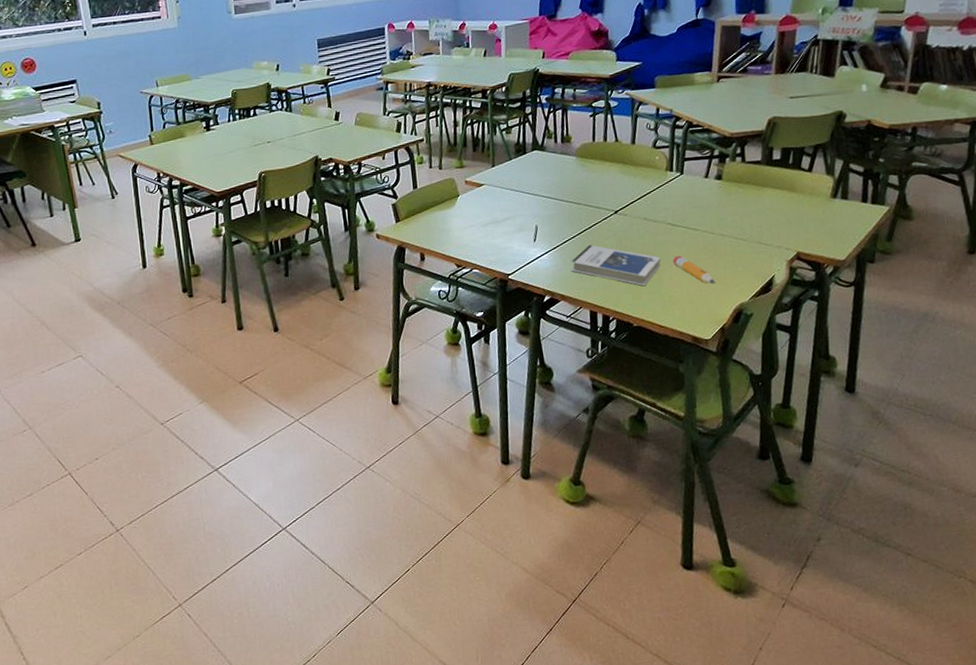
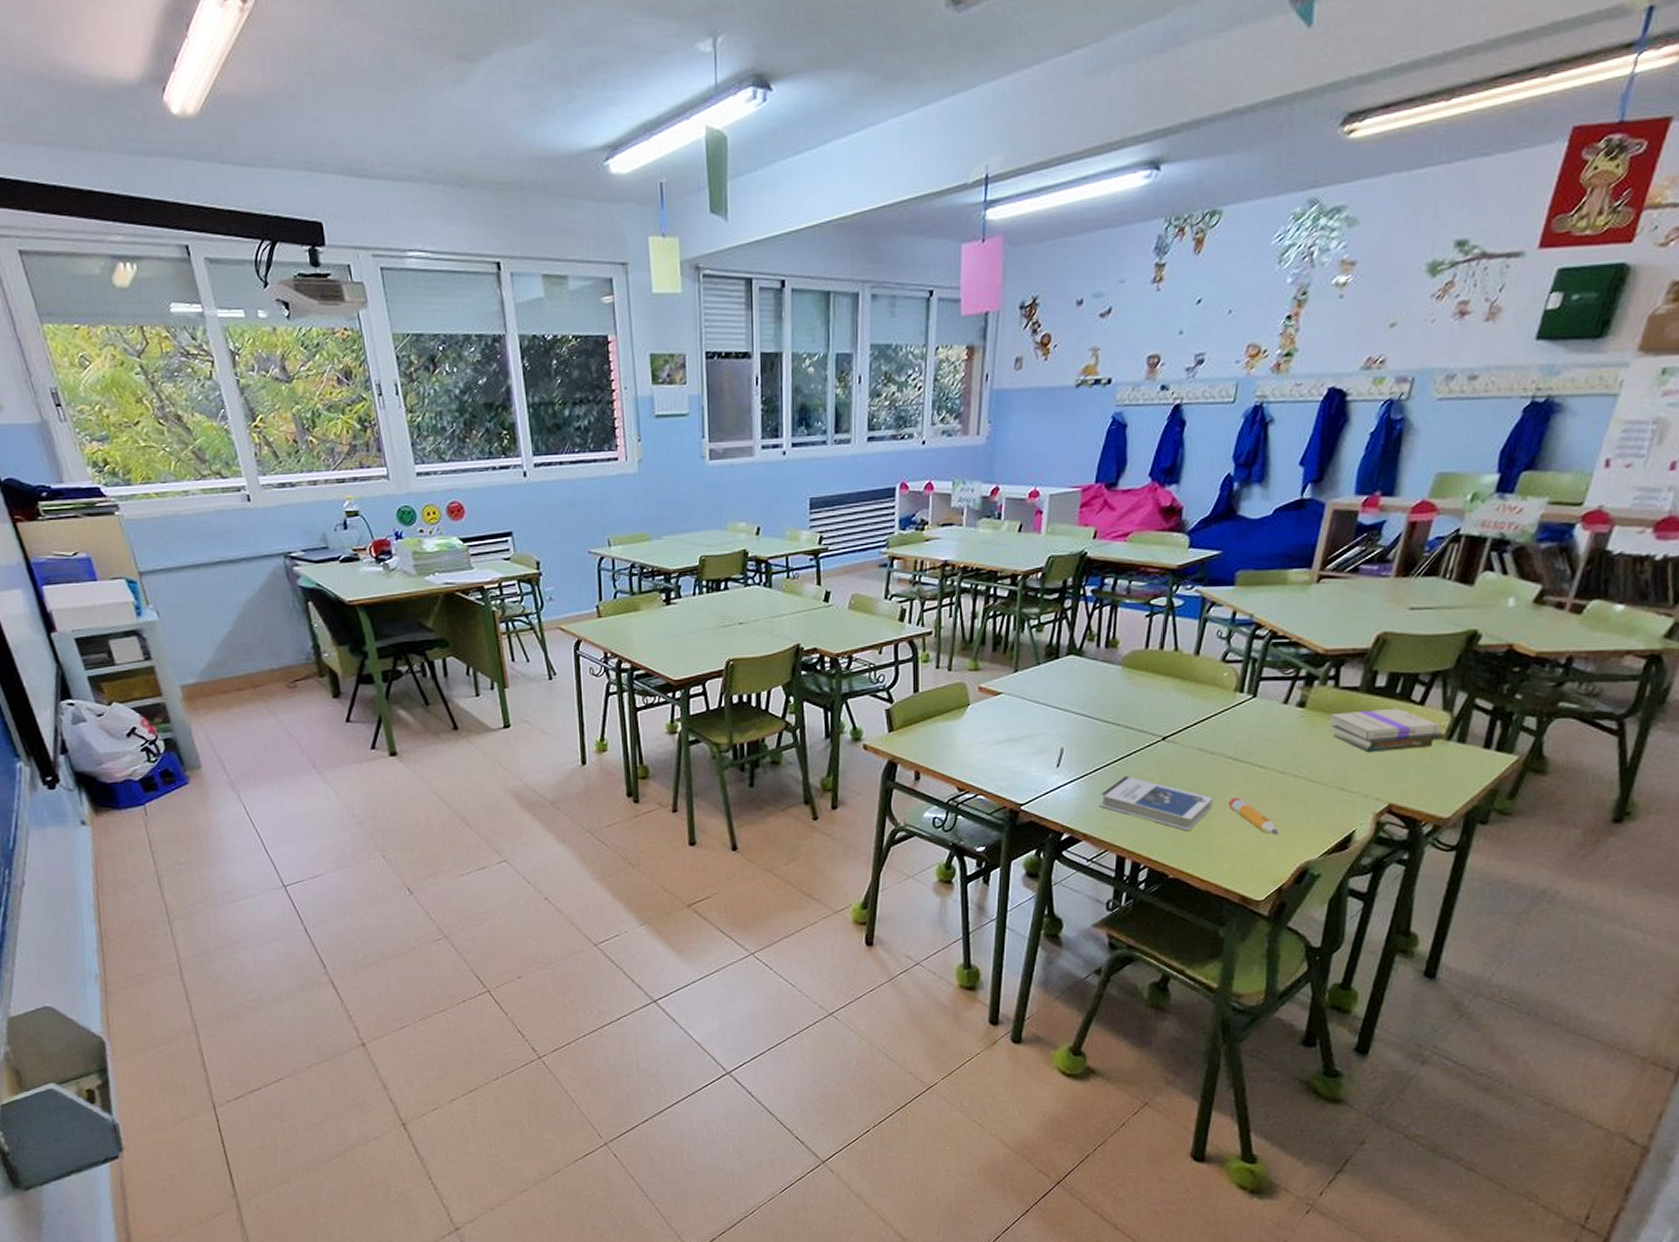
books: none [741,175,831,212] -> present [1329,708,1445,753]

